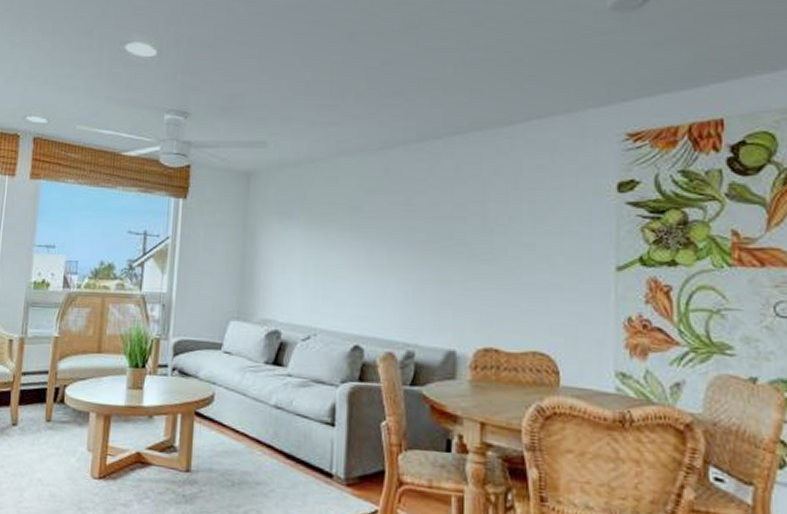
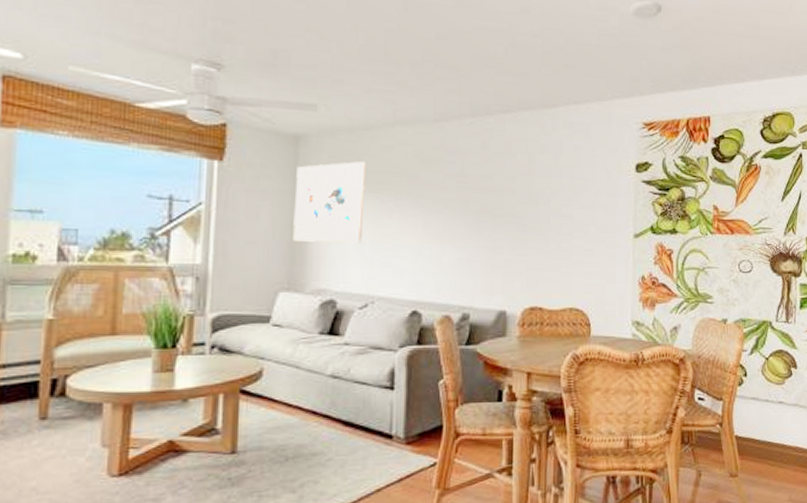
wall art: none [243,194,310,275] -> present [293,161,365,243]

